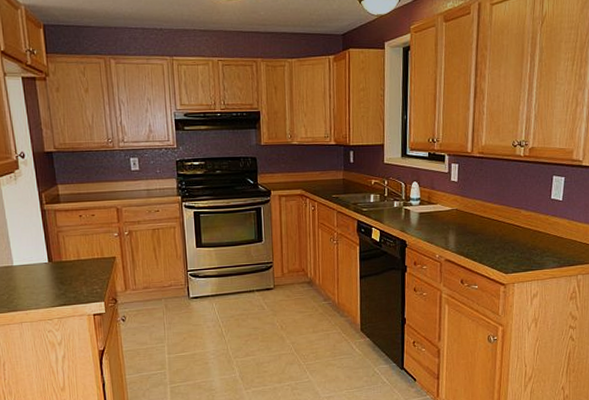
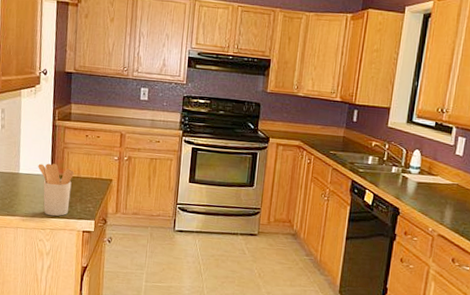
utensil holder: none [32,250,74,305] -> present [38,163,75,217]

